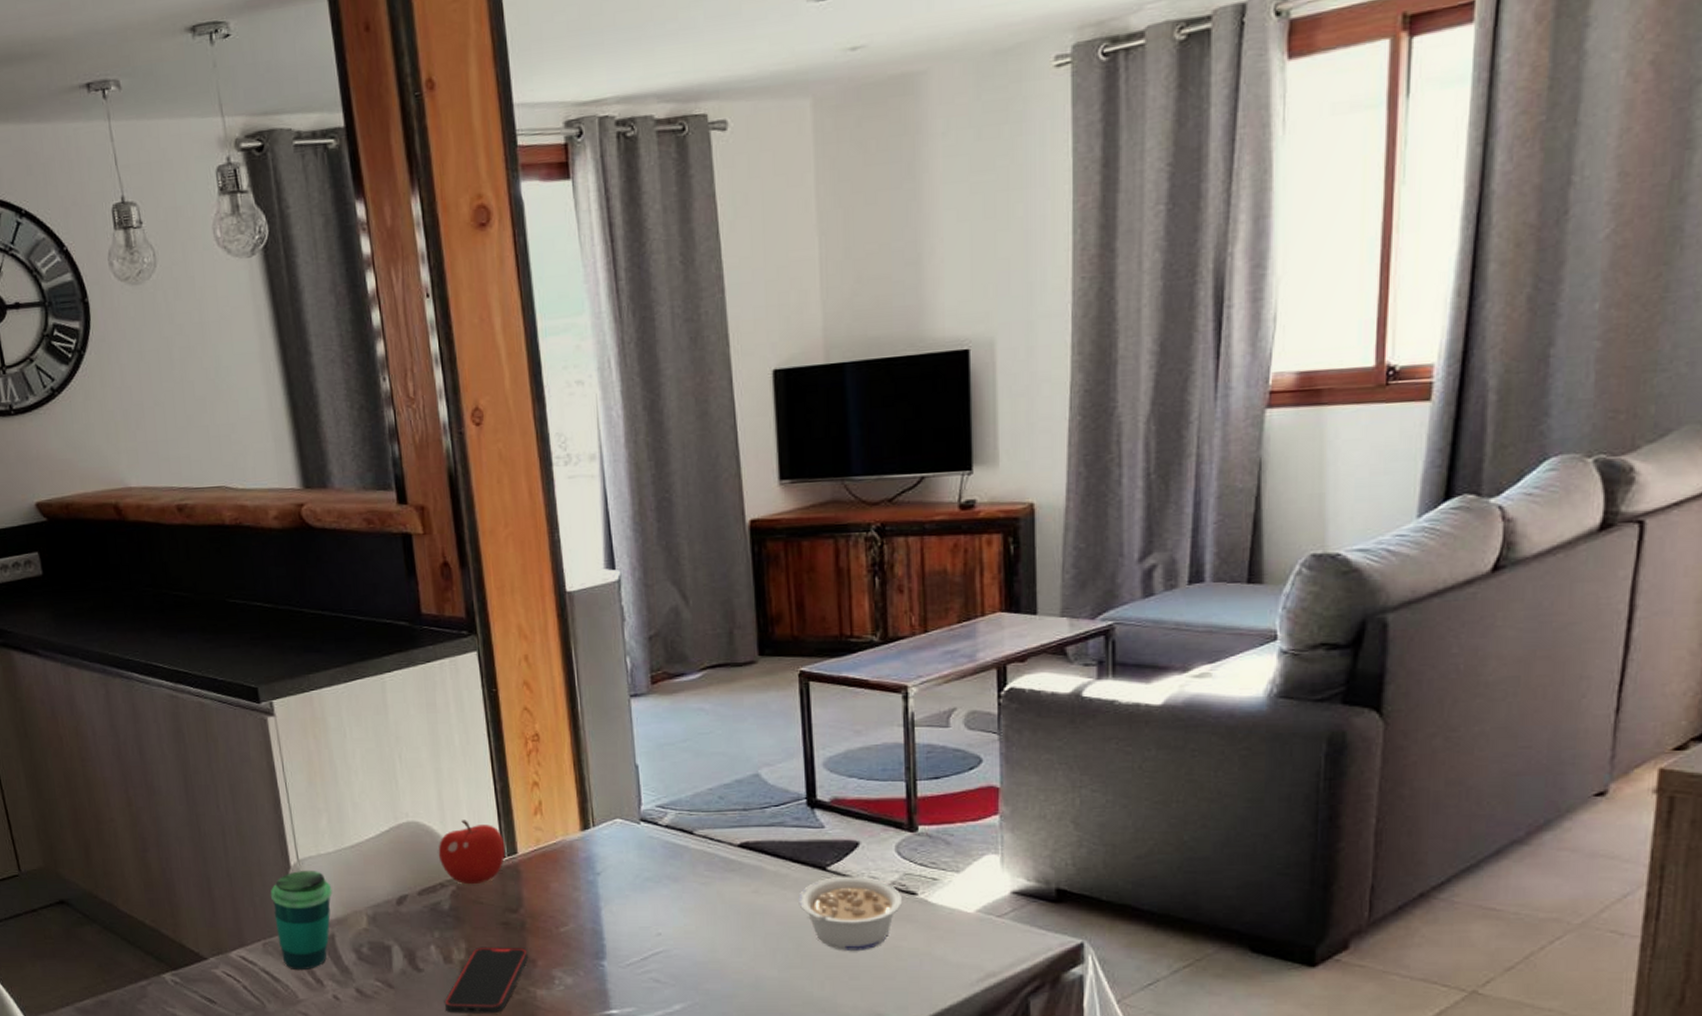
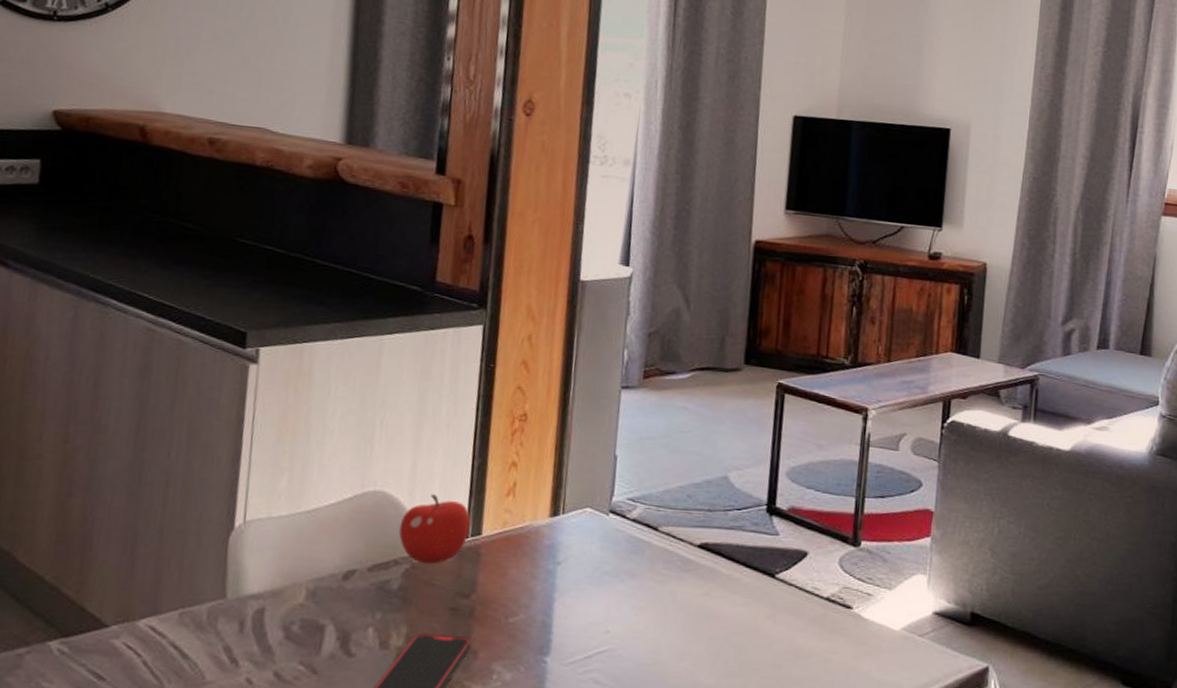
cup: present [270,870,333,971] -> none [198,533,275,647]
legume: present [798,876,903,950] -> none [745,584,840,662]

